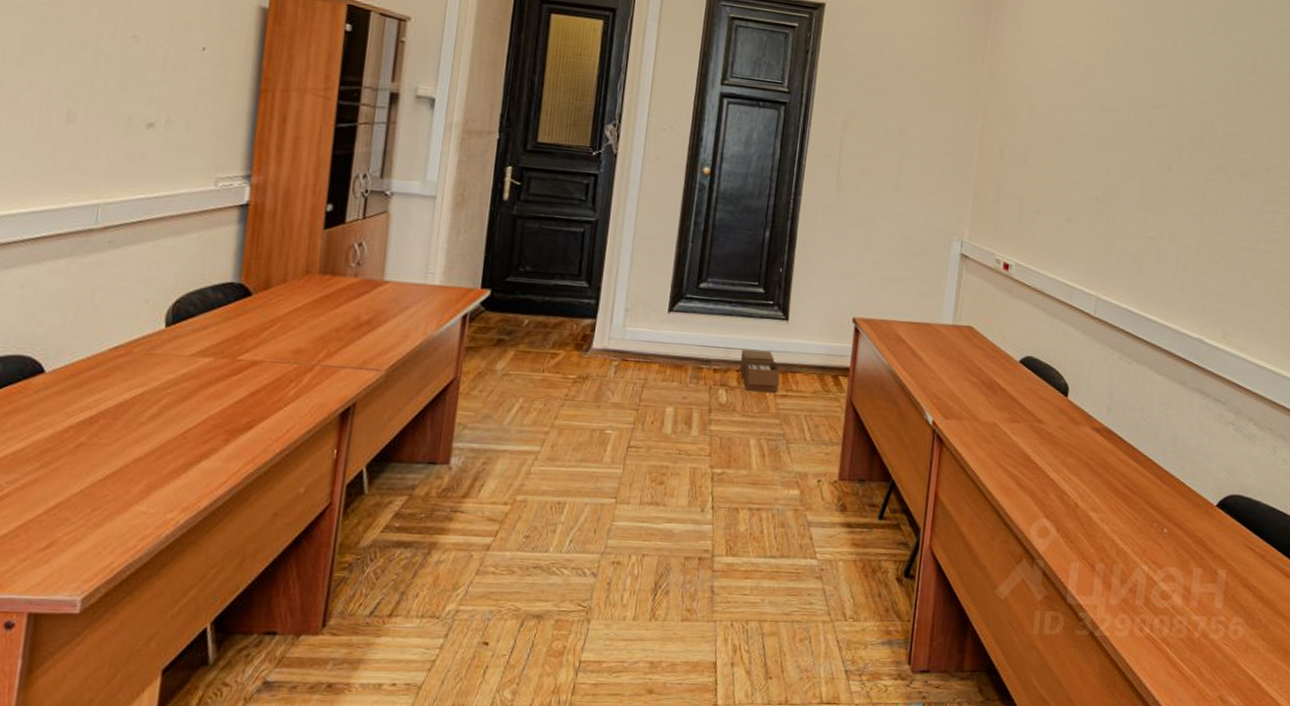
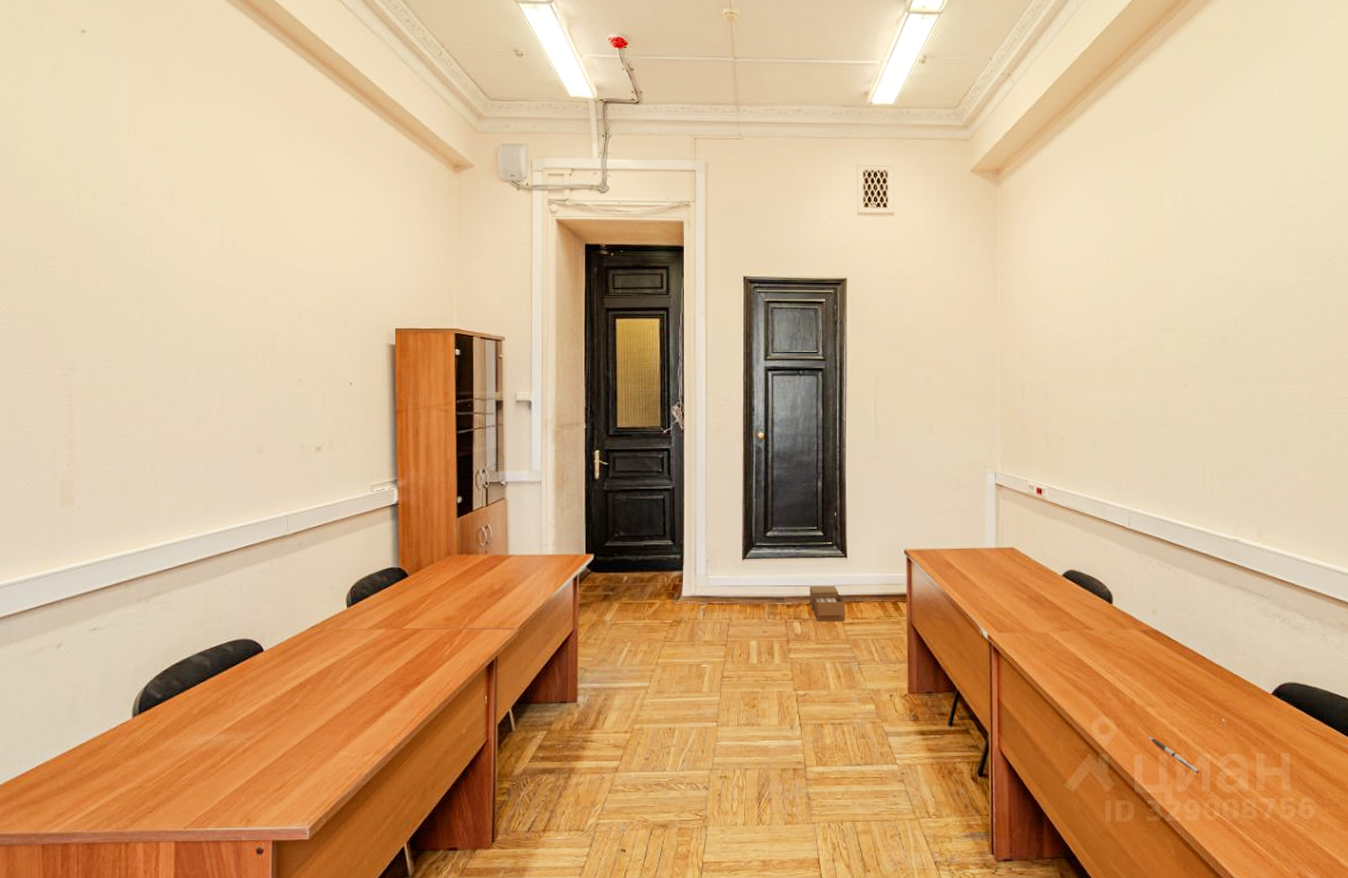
pen: none [1086,542,1135,587] -> present [1147,735,1199,774]

